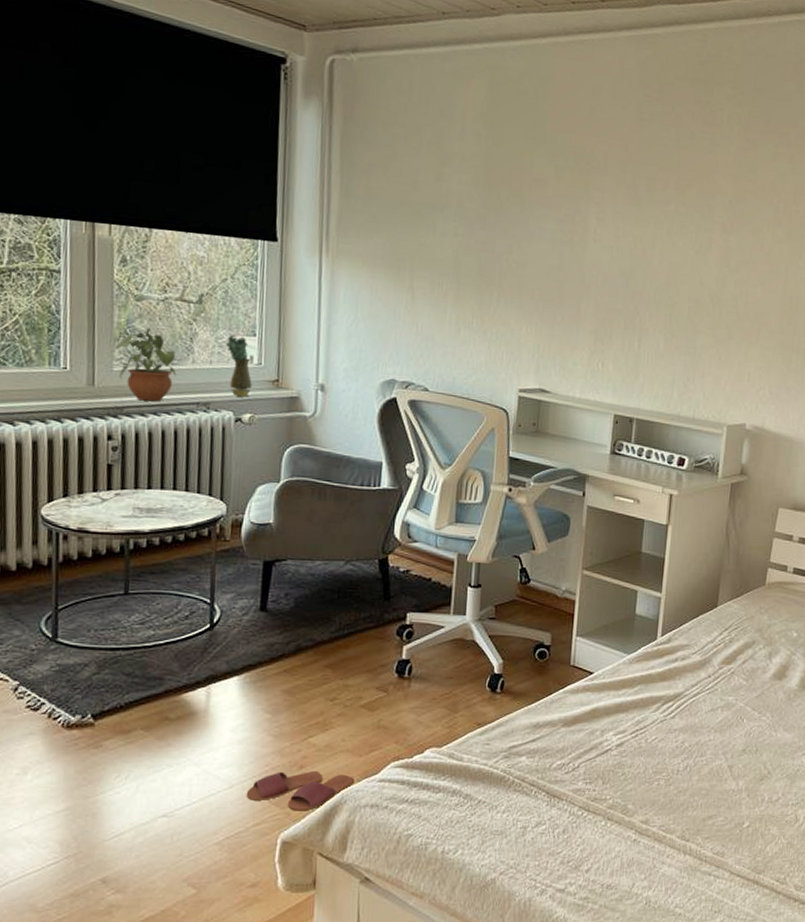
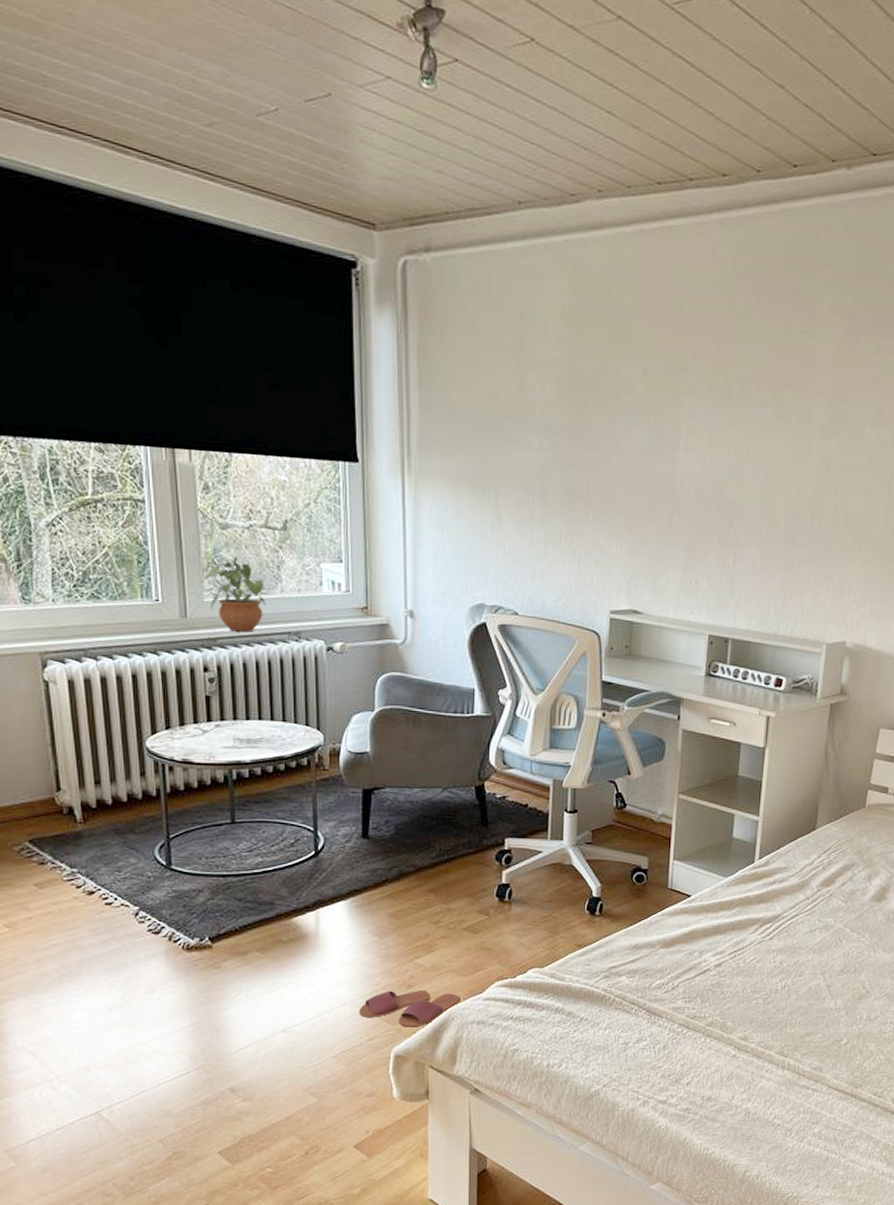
vase: present [226,334,252,397] -> none [313,561,341,625]

